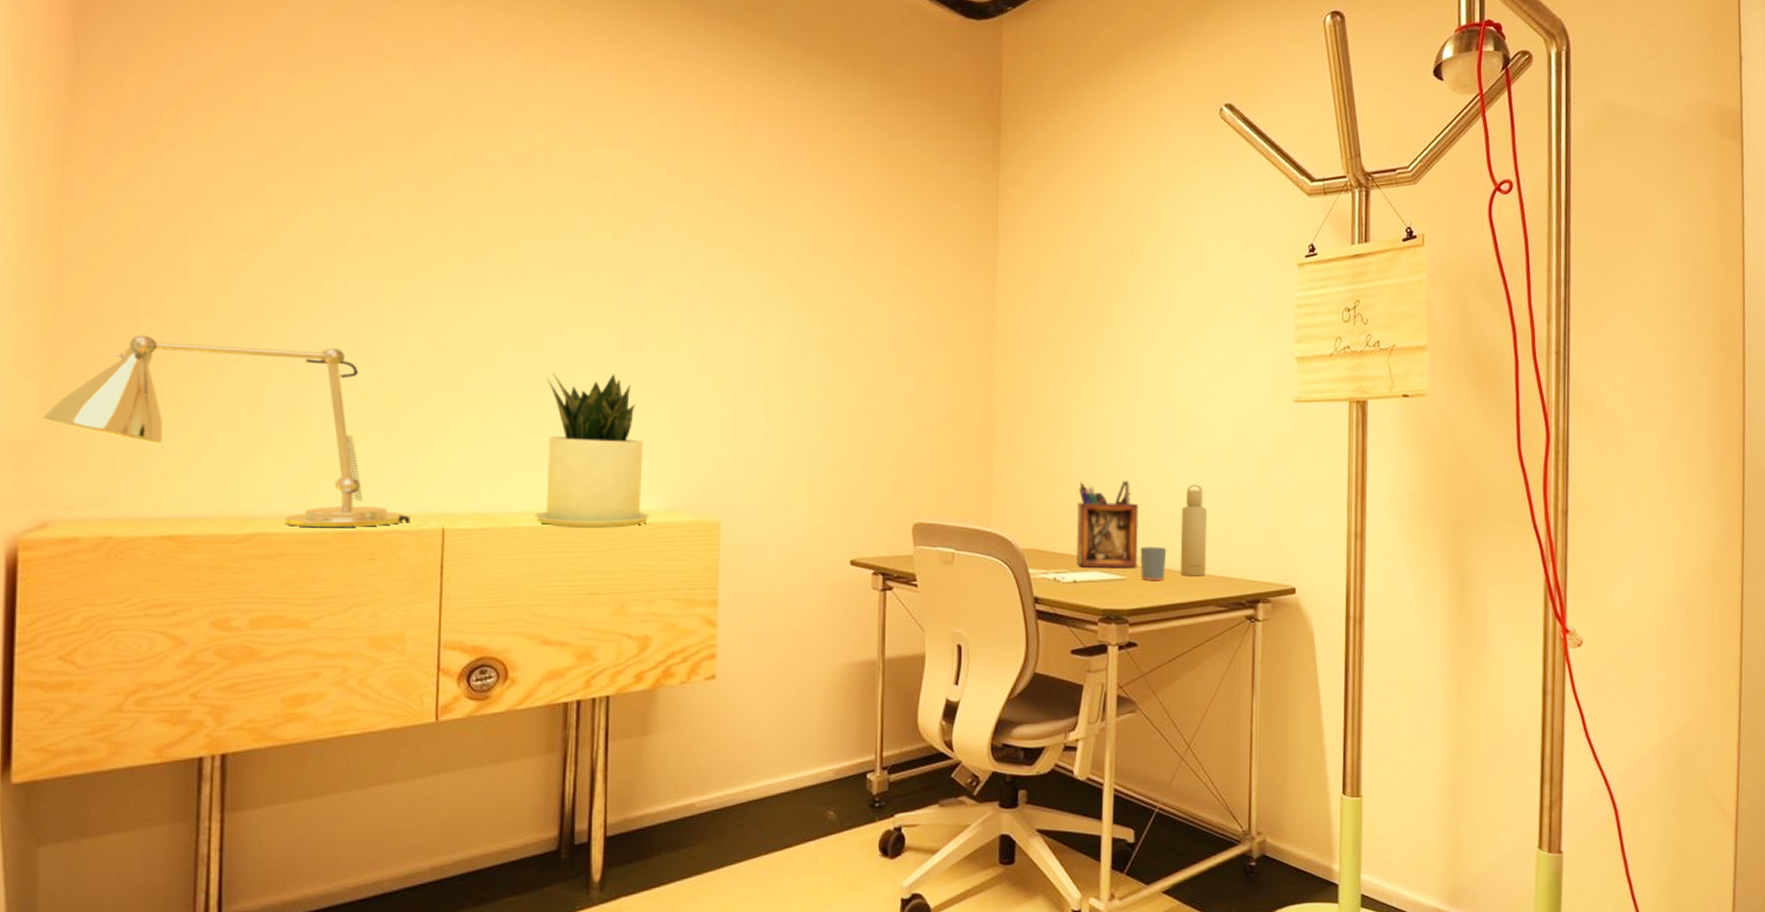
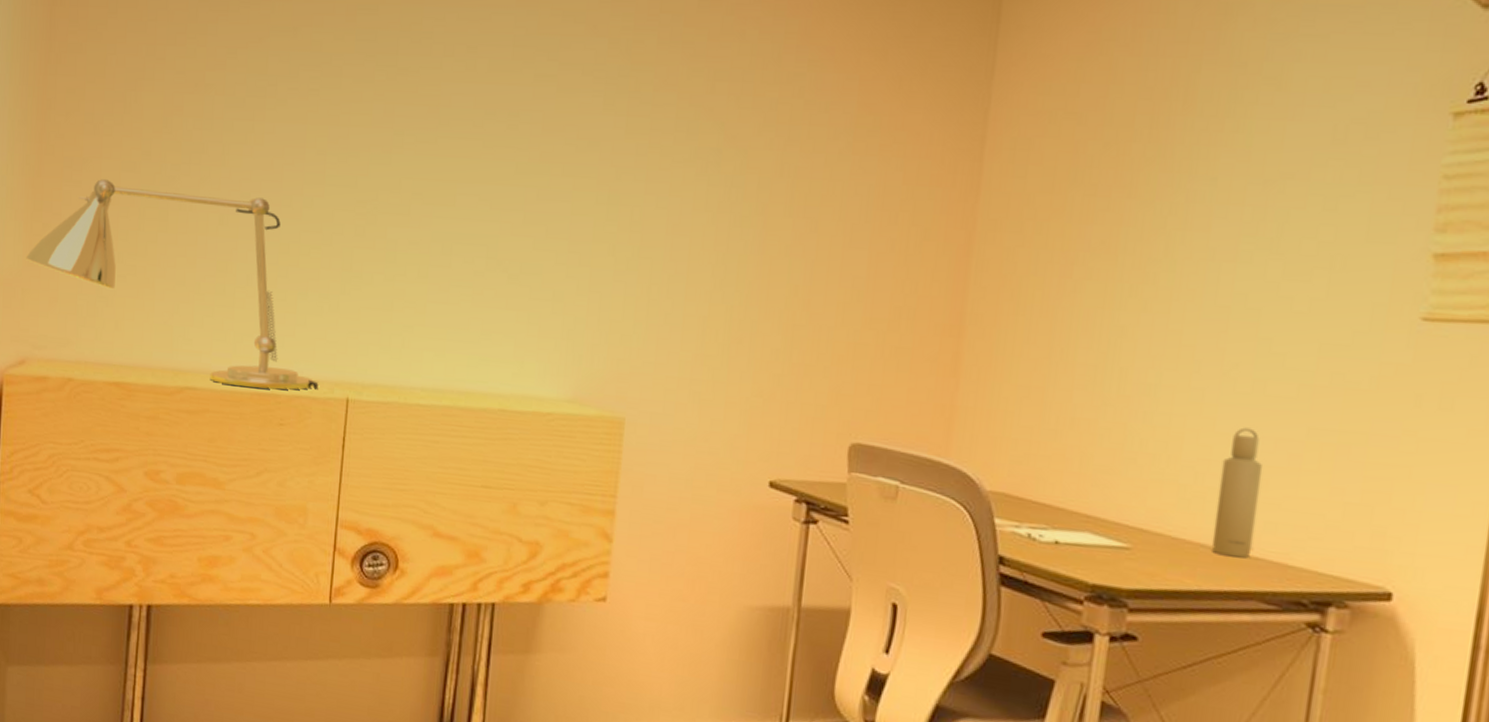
planter: present [535,372,650,528] -> none [434,233,550,416]
desk organizer: present [1076,480,1139,569] -> none [1062,409,1159,535]
mug: present [1140,547,1167,580] -> none [1152,506,1195,556]

